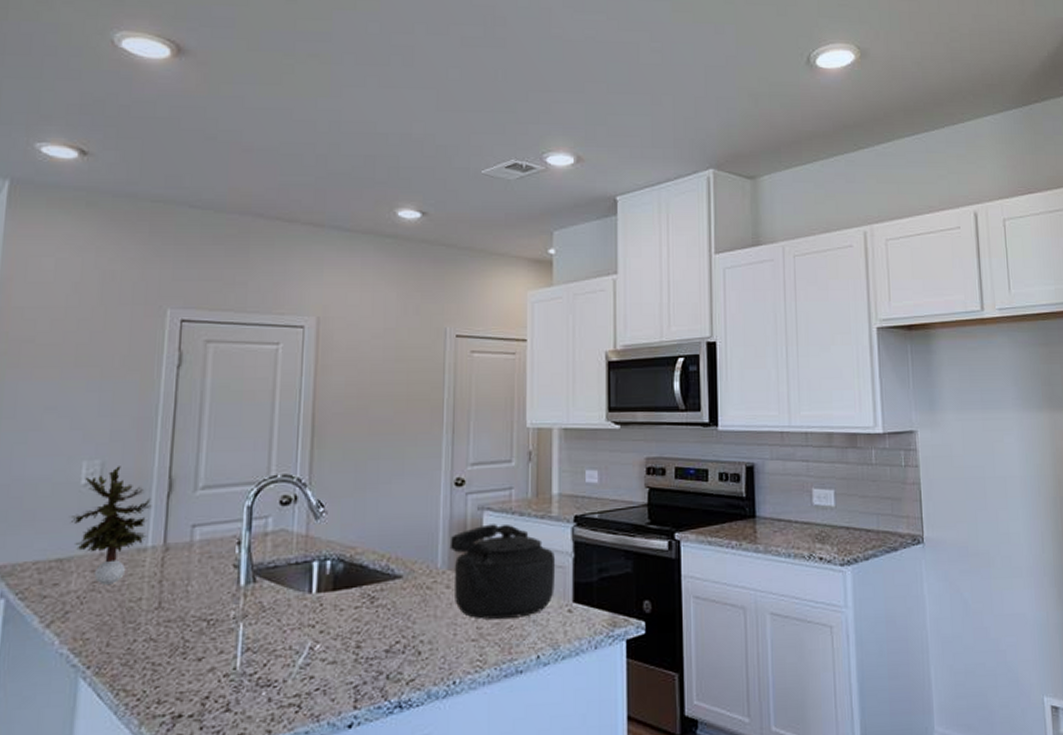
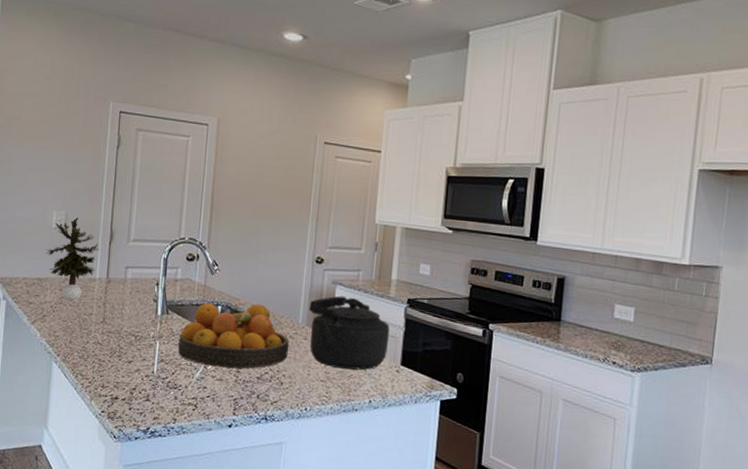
fruit bowl: none [270,550,427,646] -> present [177,303,289,369]

